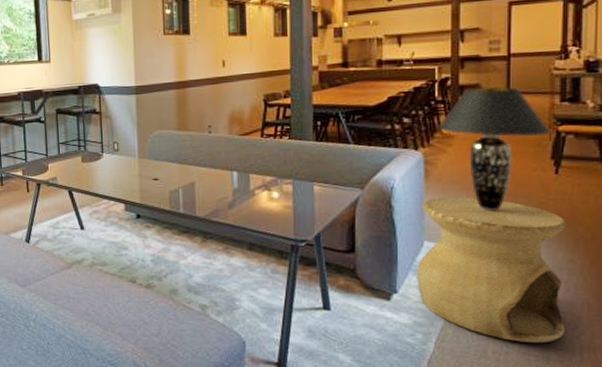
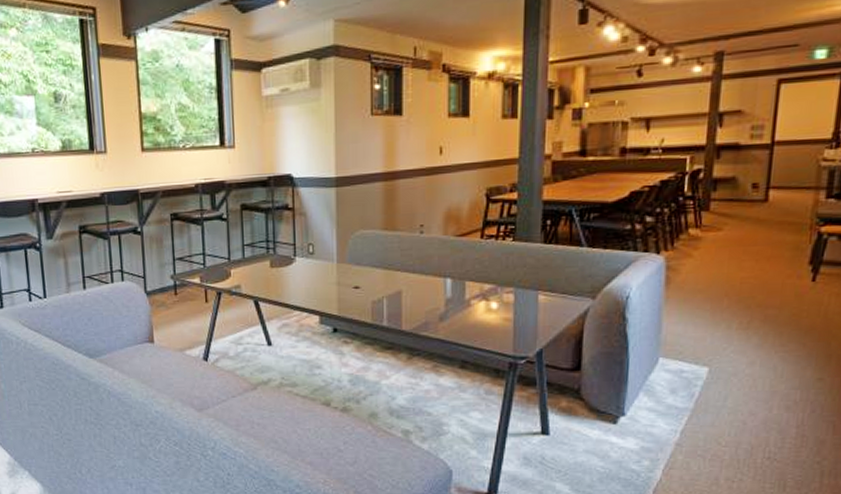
side table: present [417,196,565,344] -> none [647,307,818,470]
table lamp: present [437,87,551,211] -> none [684,180,812,323]

